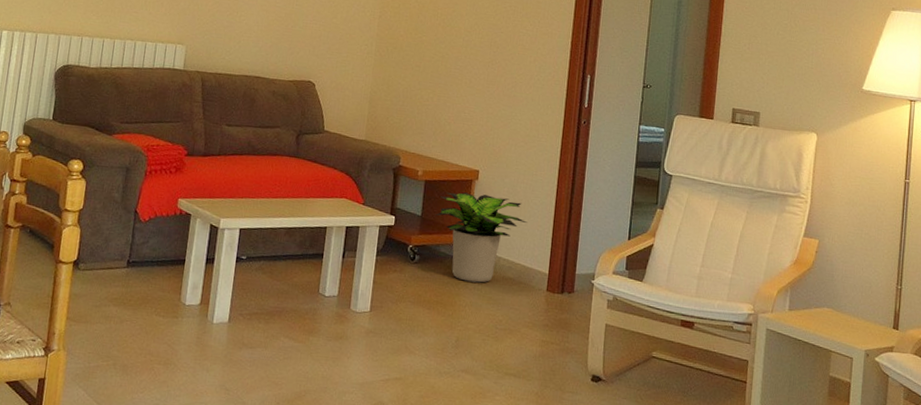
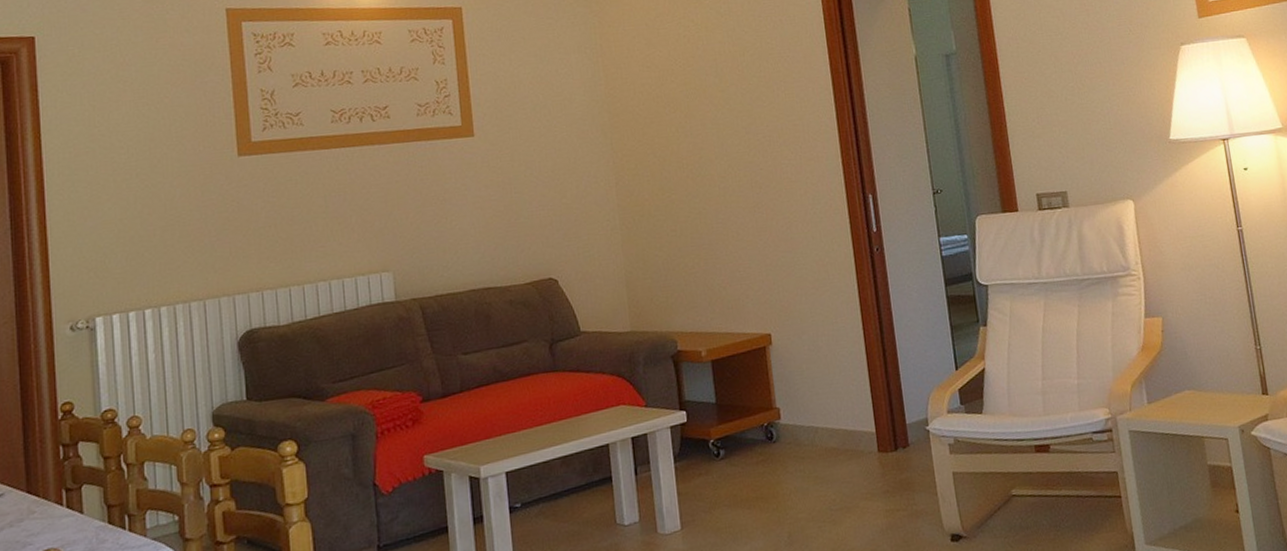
potted plant: present [435,192,527,283] -> none [731,357,839,466]

